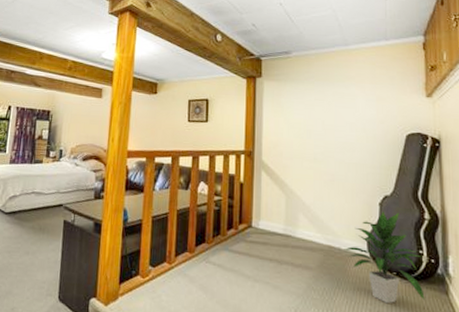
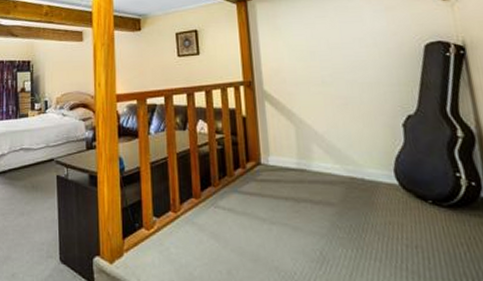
indoor plant: present [344,212,425,303] -> none [368,133,470,236]

